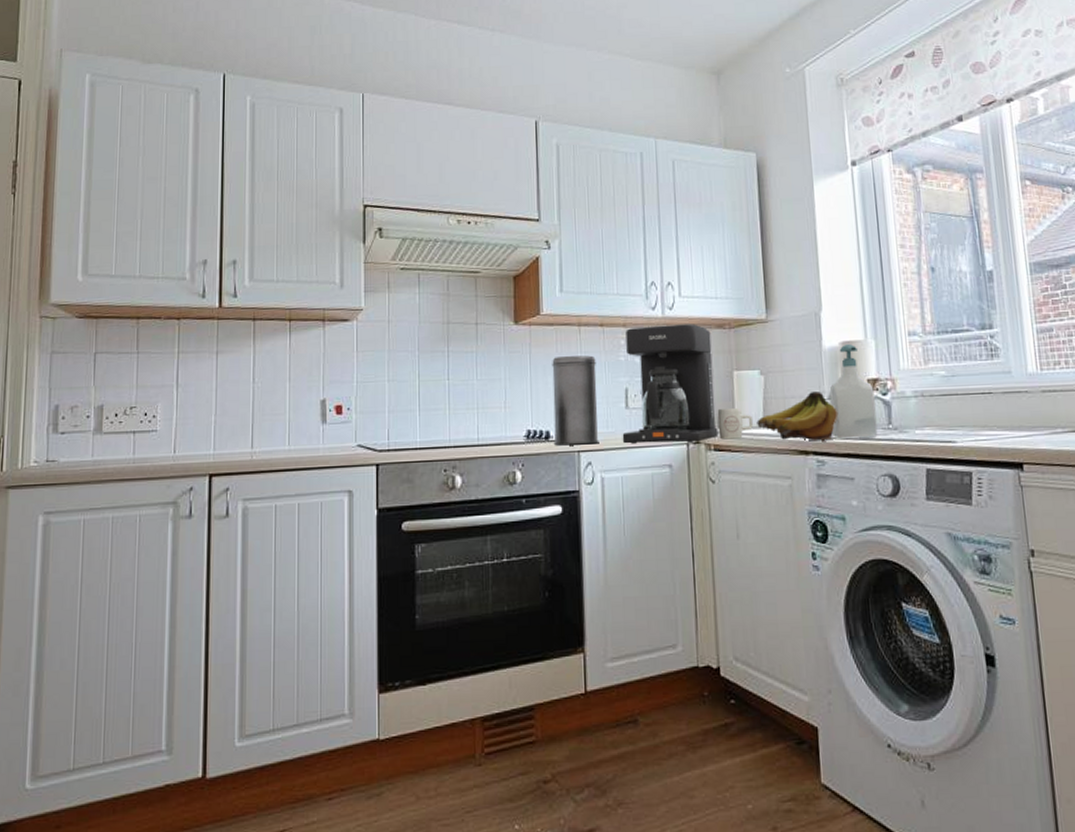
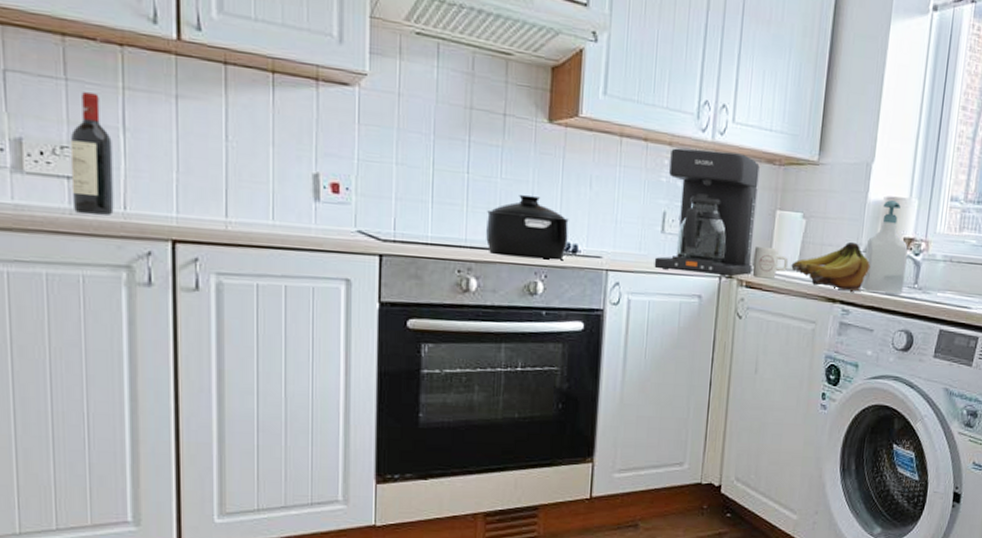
wine bottle: none [135,360,168,462] -> present [69,92,114,216]
saucepan: none [467,392,540,451] -> present [486,195,569,261]
canister: present [552,355,599,446] -> none [581,166,635,265]

